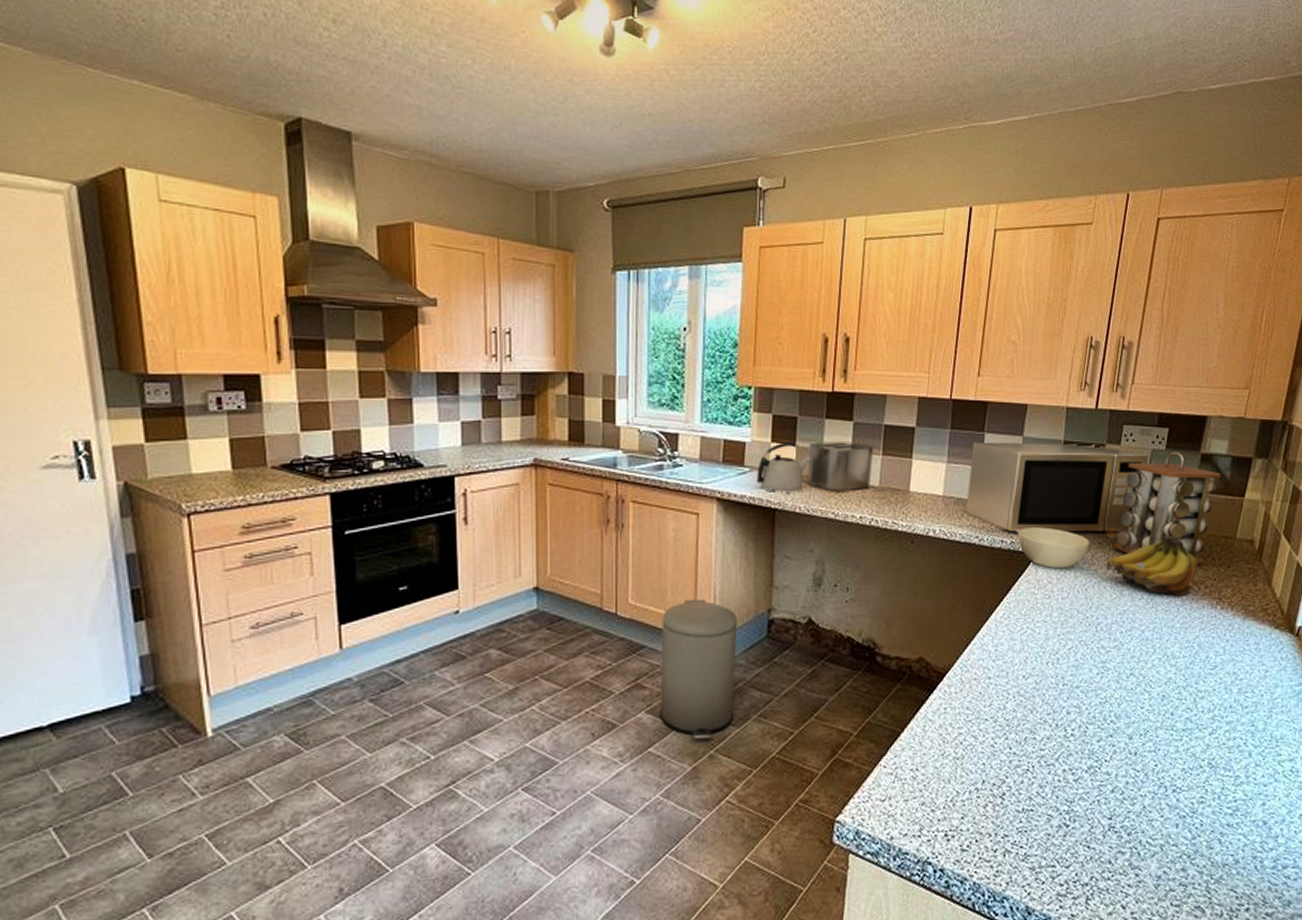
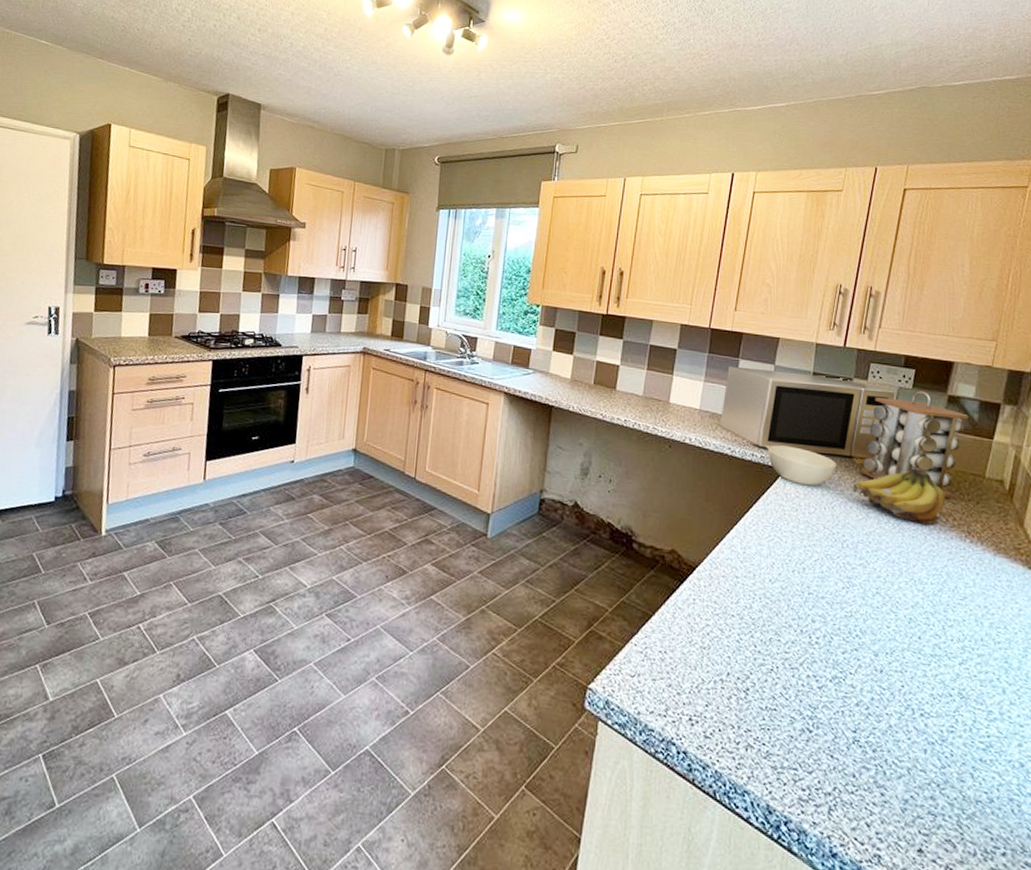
pedal bin: present [660,599,738,740] -> none [442,473,514,596]
kettle: present [756,440,811,493] -> none [537,351,585,394]
toaster: present [807,440,874,493] -> none [580,354,640,399]

